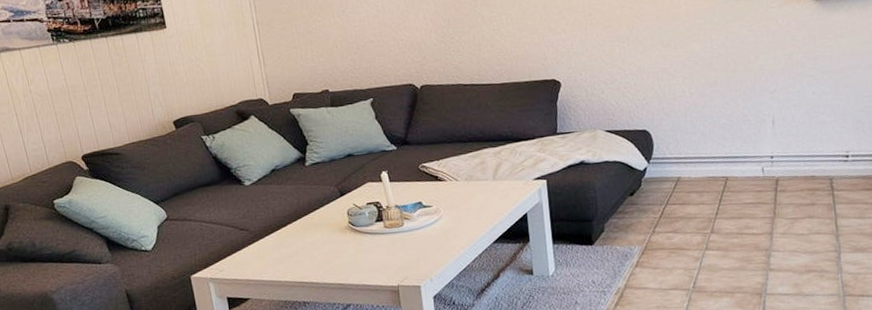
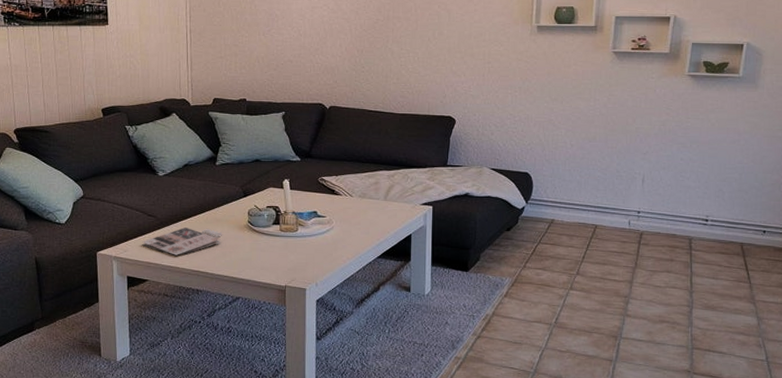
magazine: none [237,235,322,269] -> present [142,227,222,256]

